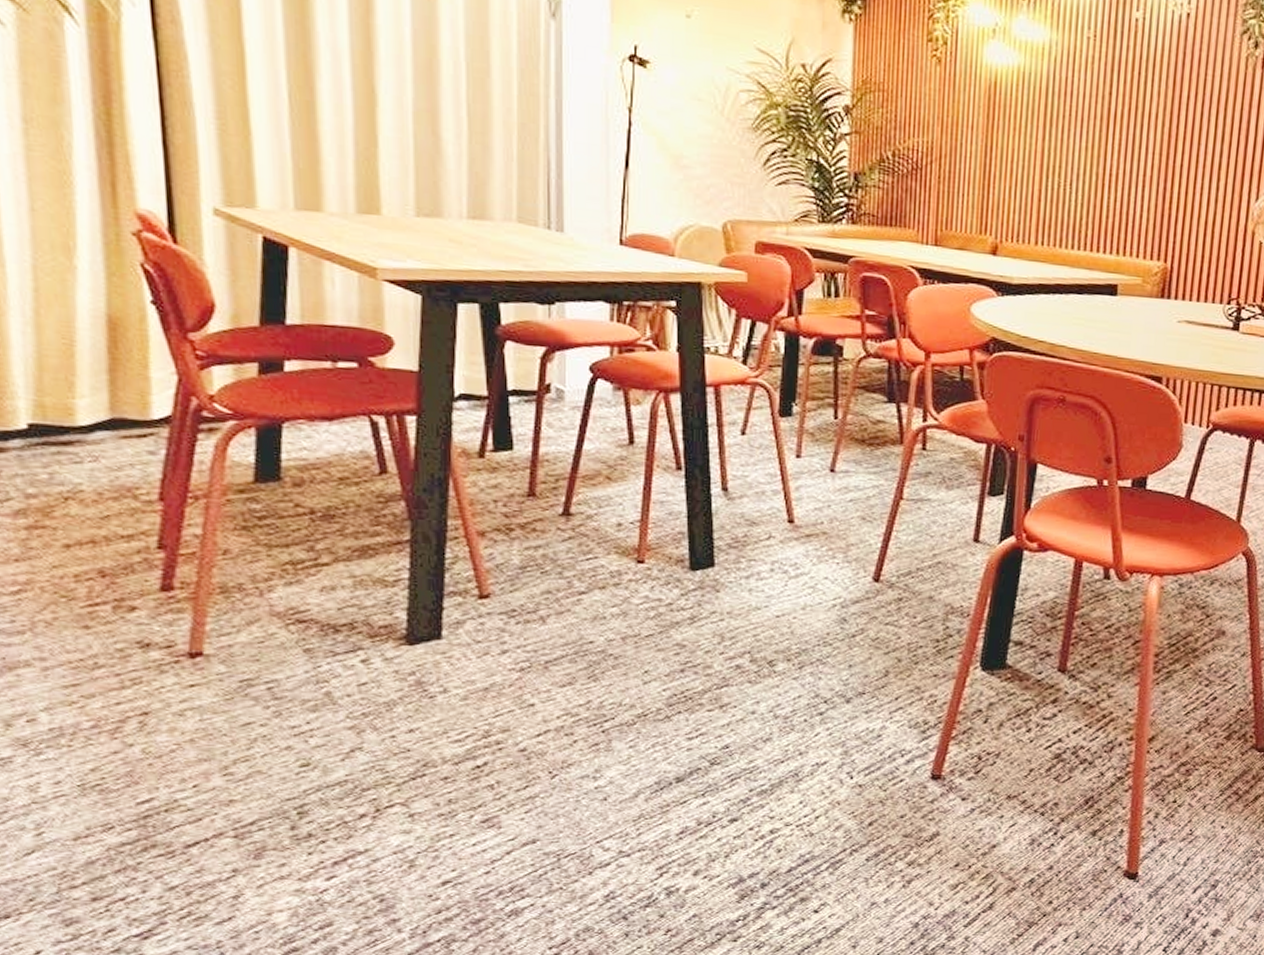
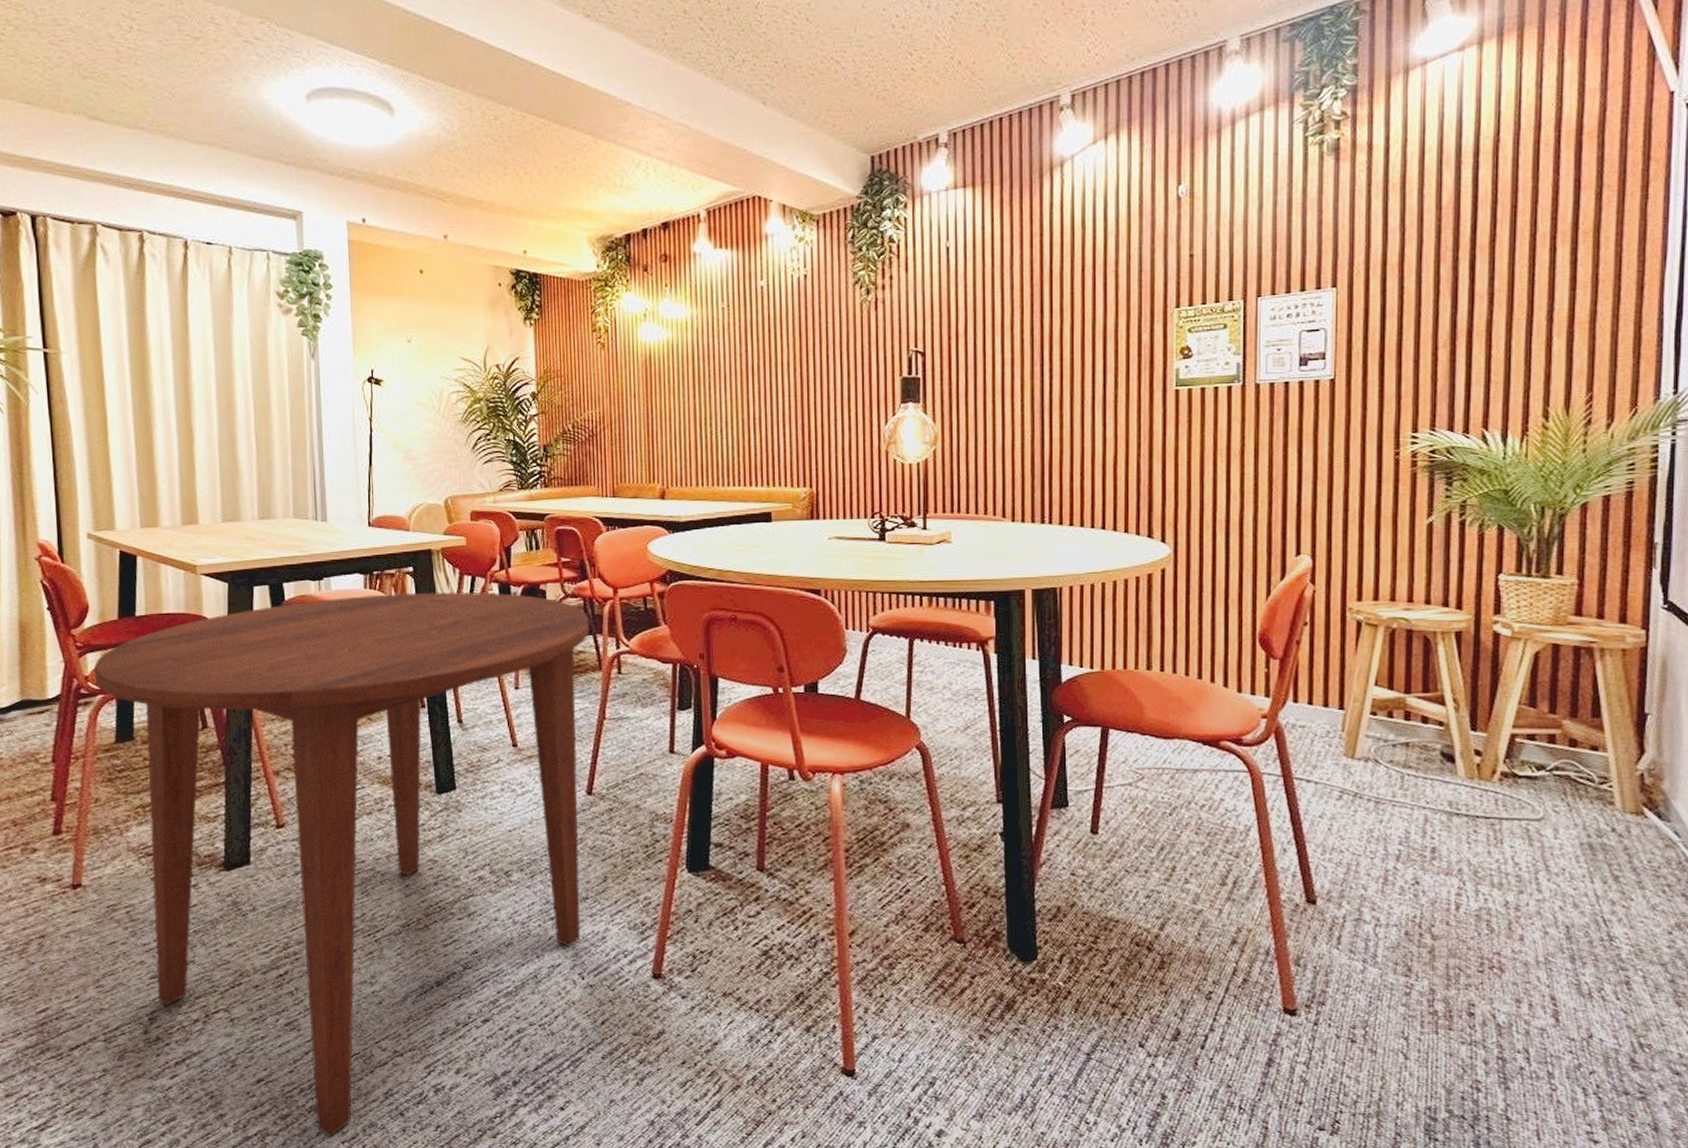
dining table: none [223,329,894,943] -> present [94,592,590,1138]

